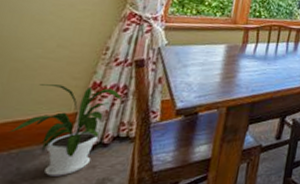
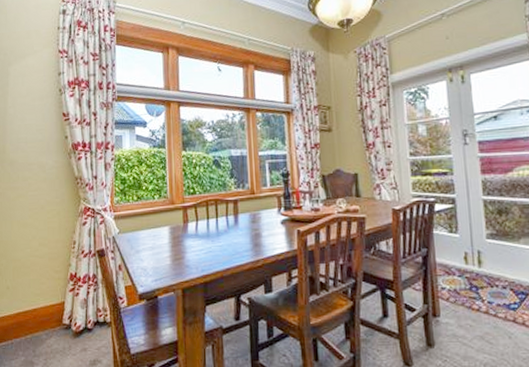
house plant: present [9,84,123,176] -> none [22,278,95,358]

